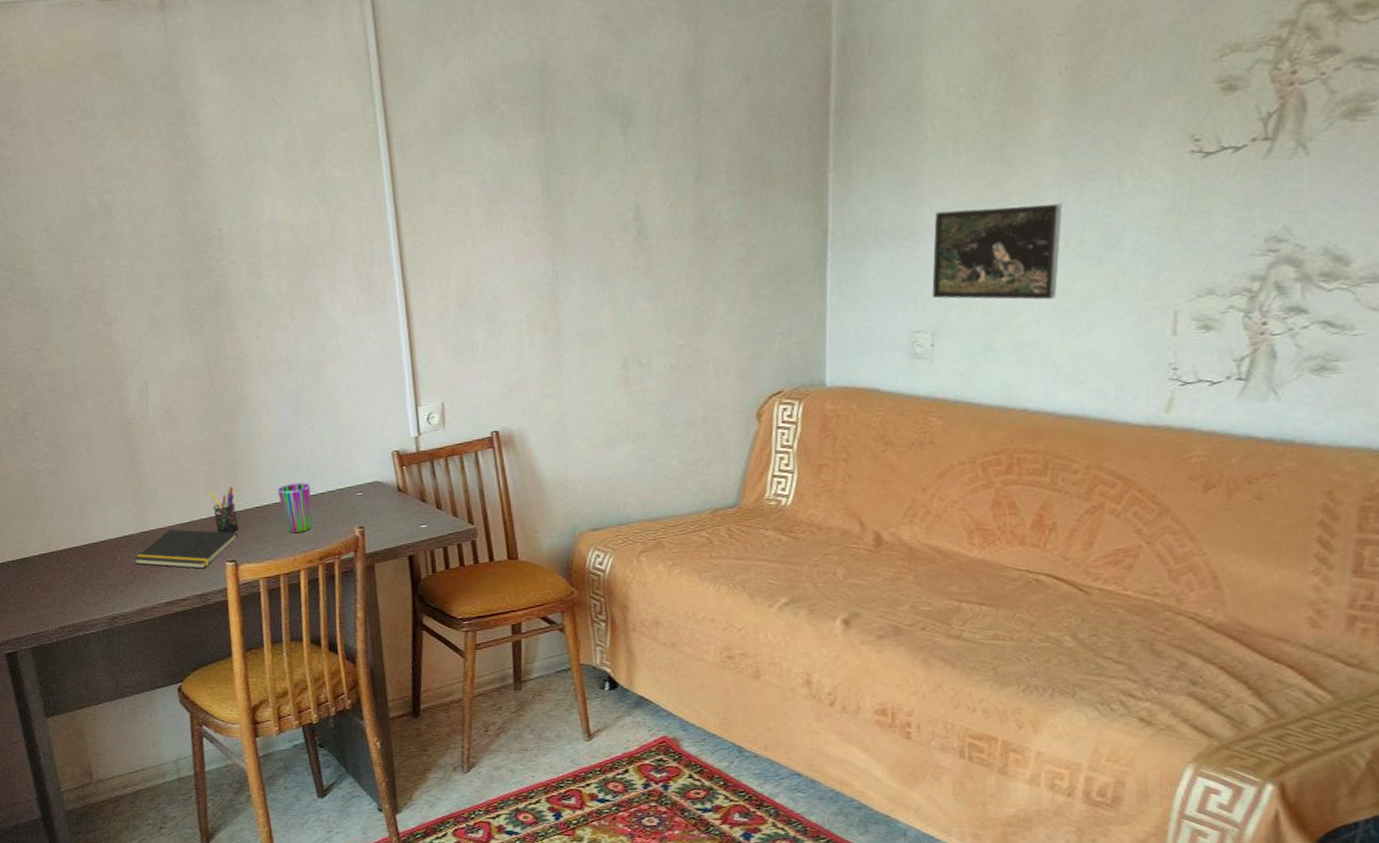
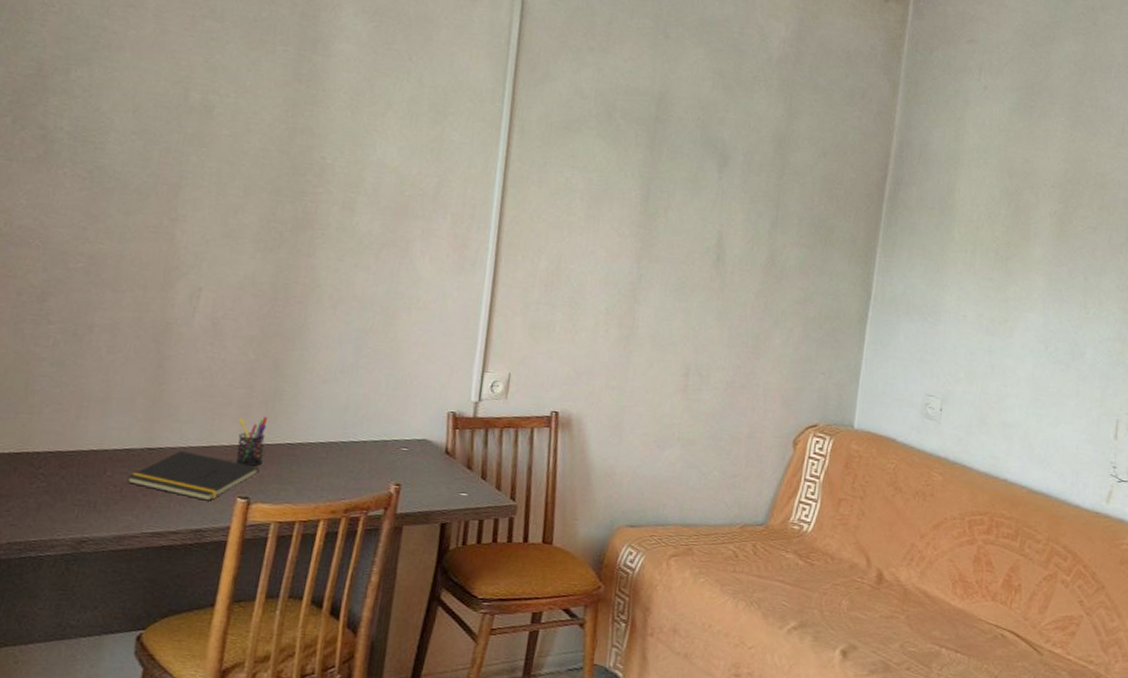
cup: present [276,482,311,533] -> none [315,425,354,479]
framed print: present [932,202,1062,300] -> none [945,300,1045,391]

